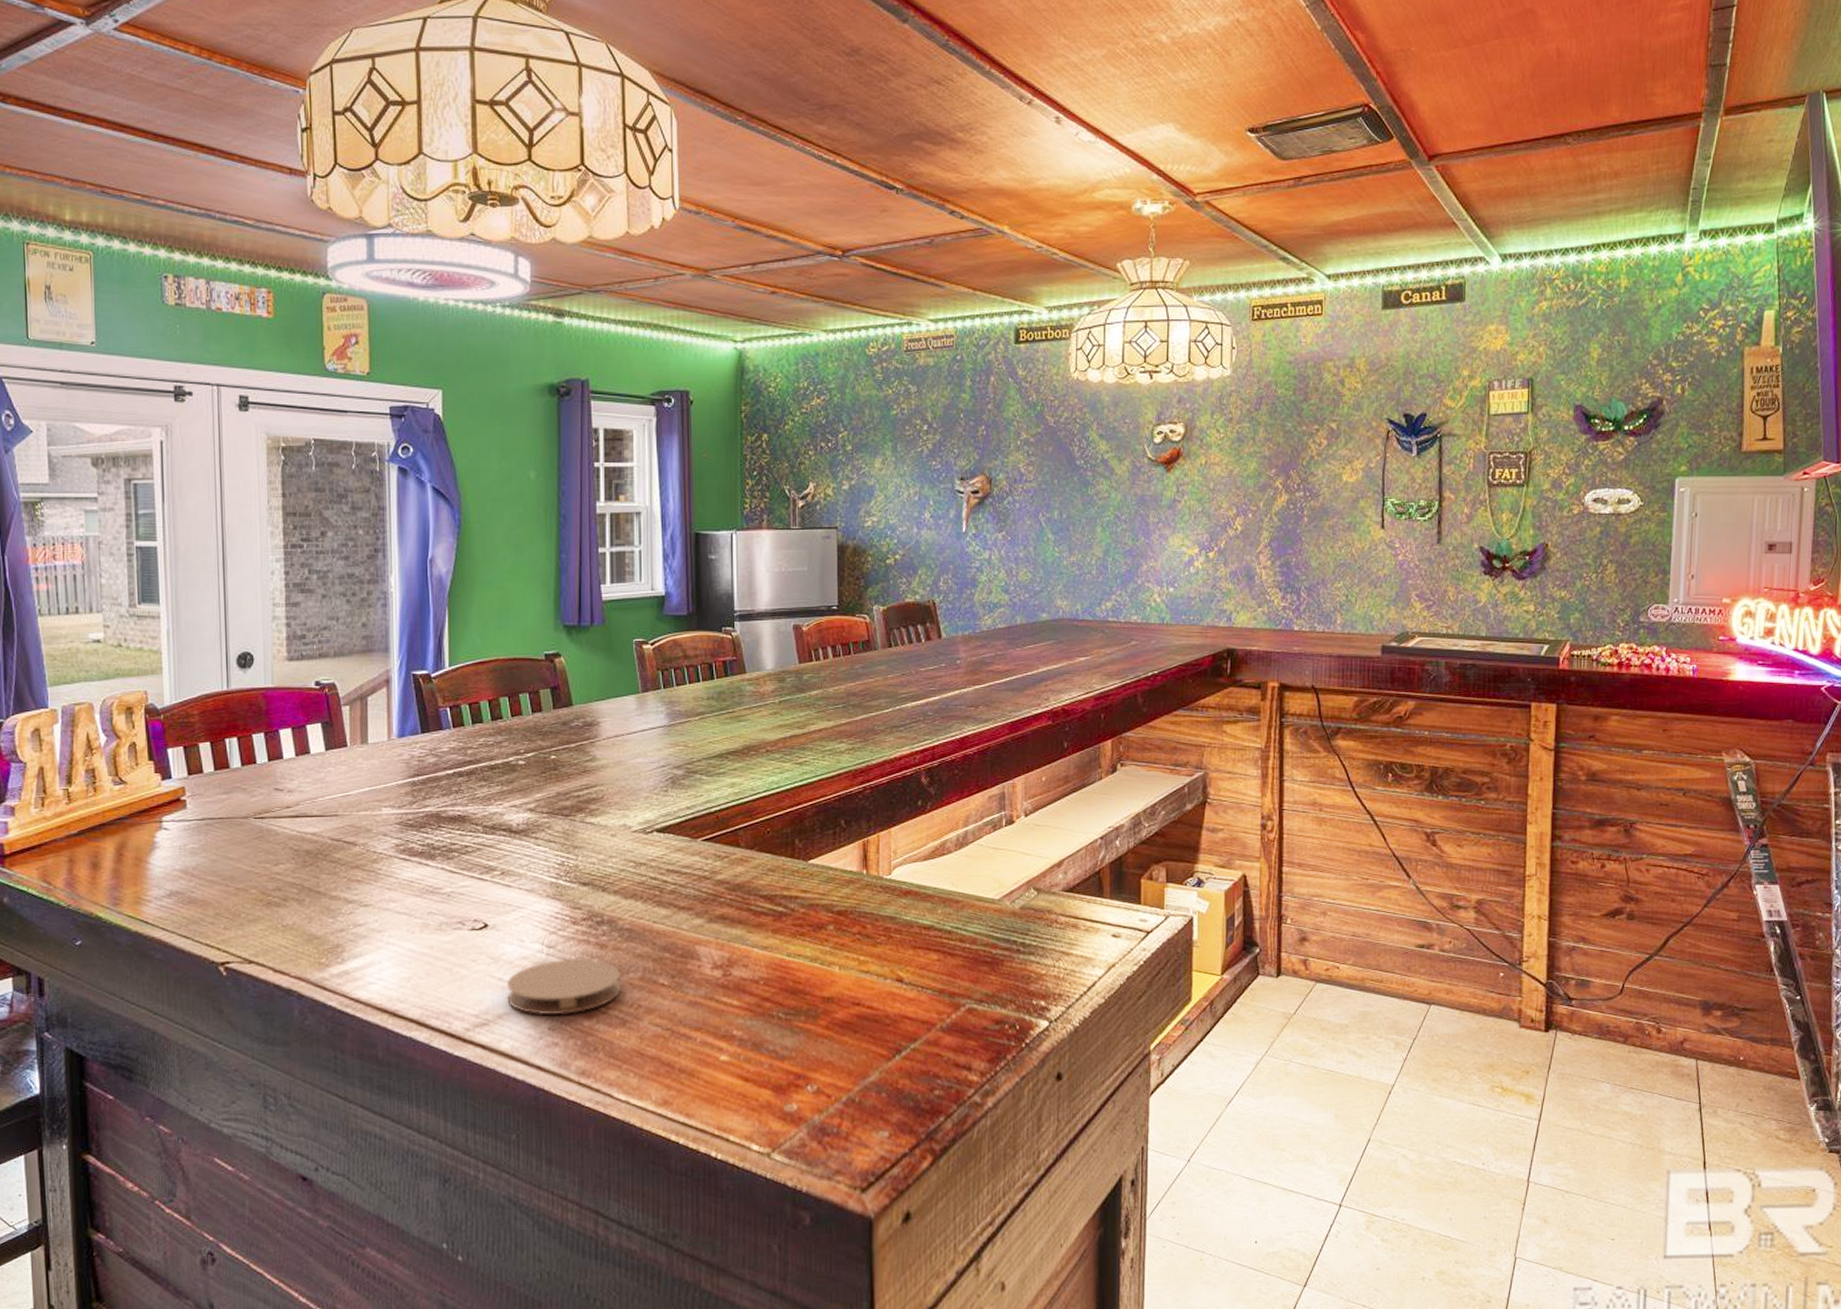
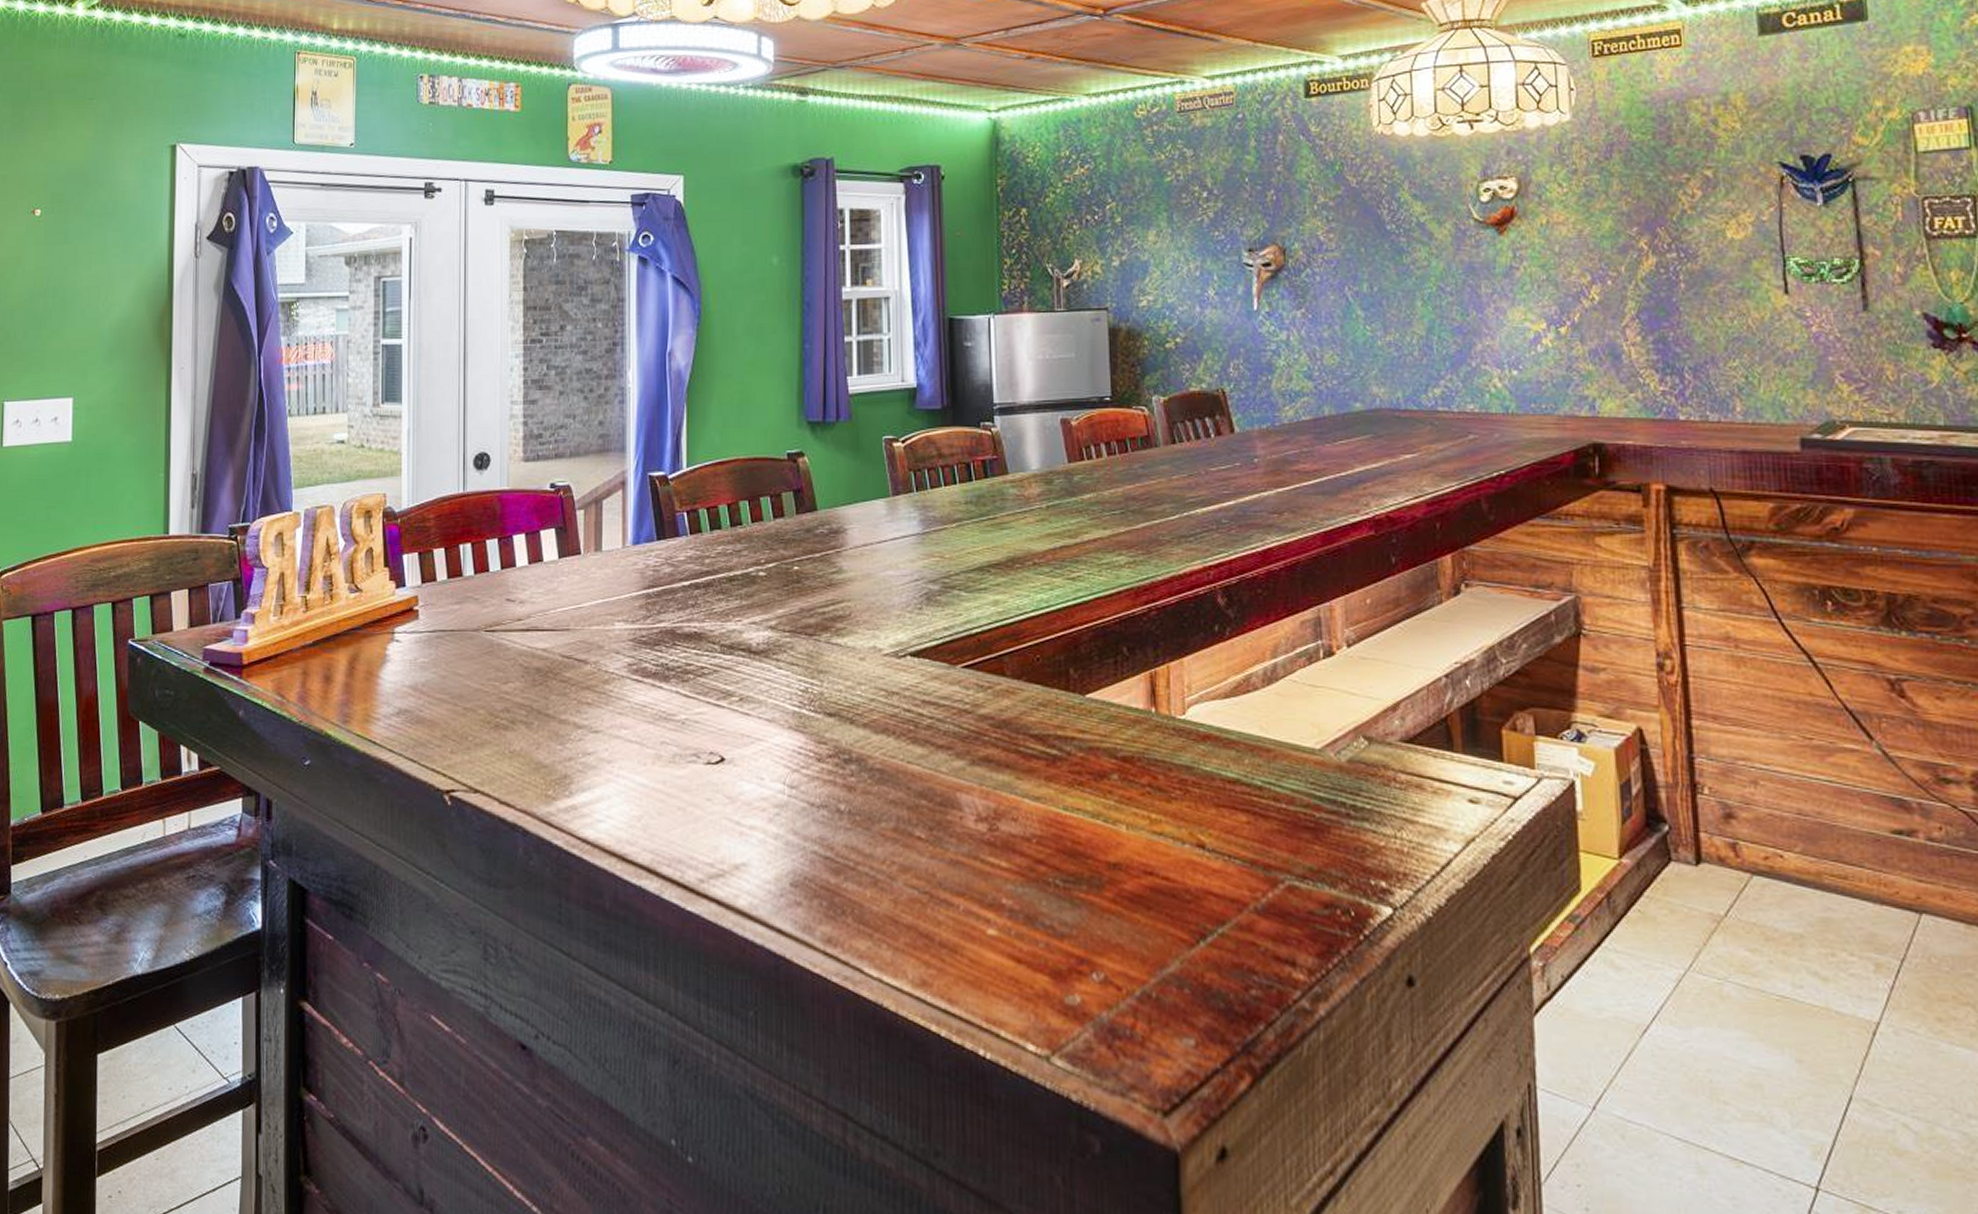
coaster: present [506,958,620,1014] -> none [744,802,871,868]

